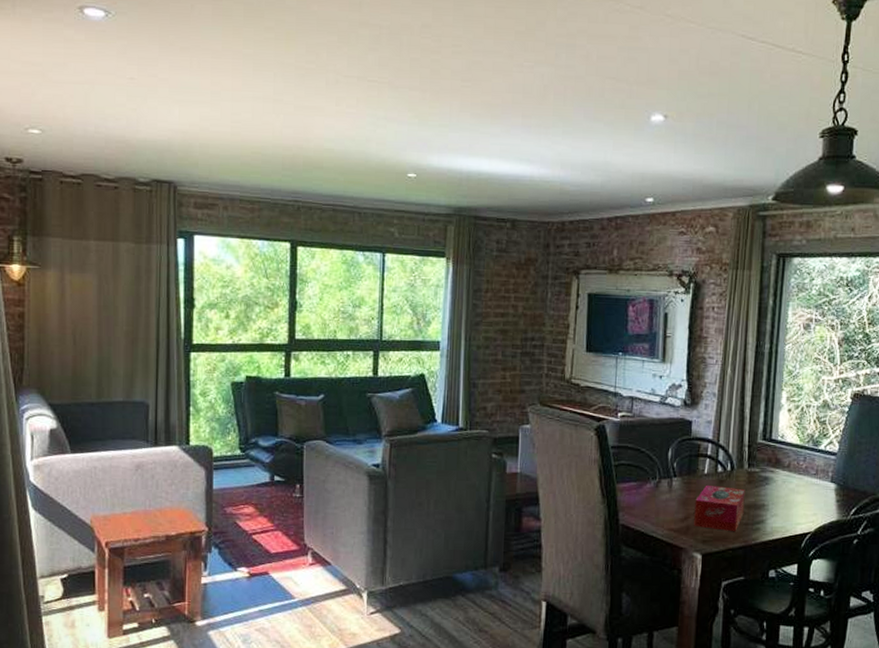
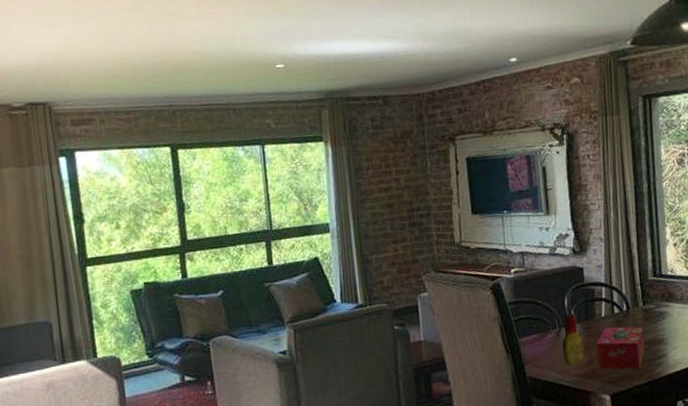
bottle: none [659,466,682,519] -> present [562,314,584,366]

